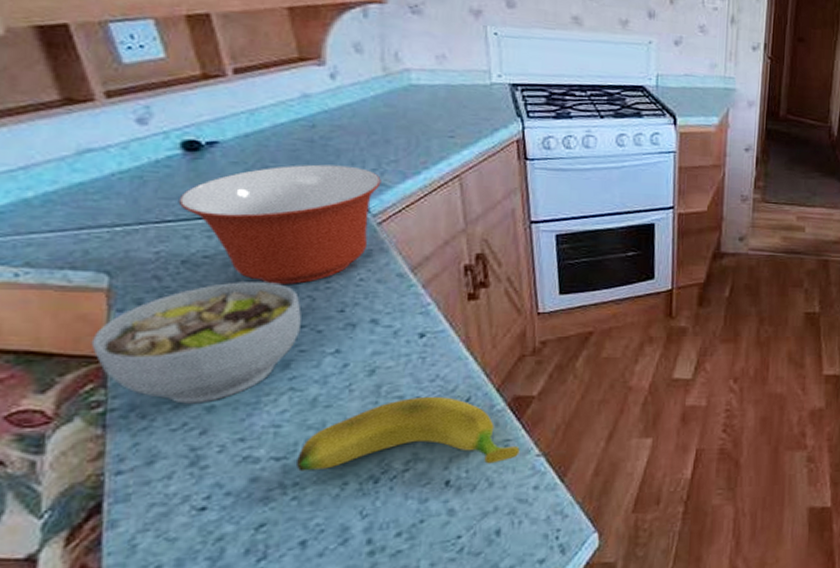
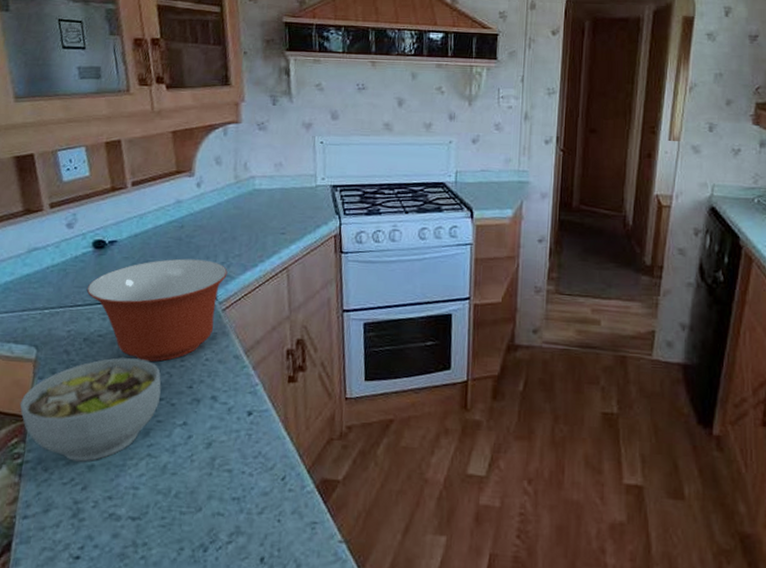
banana: present [297,396,520,472] -> none [147,471,325,545]

